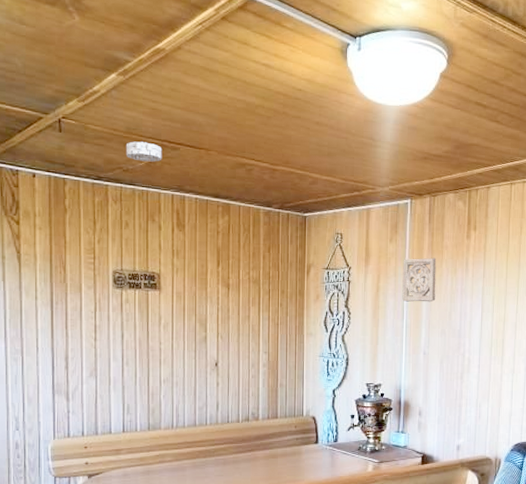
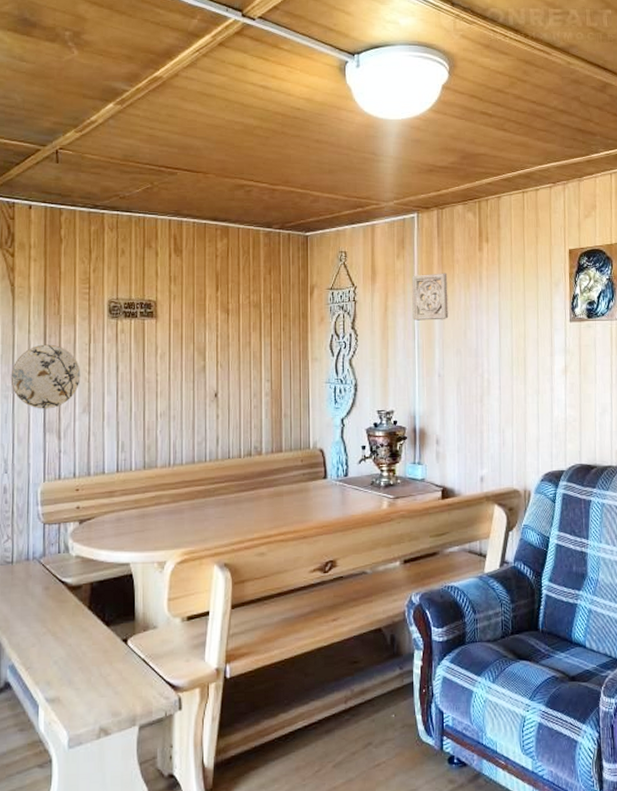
decorative plate: none [19,310,87,372] -> present [10,344,81,409]
smoke detector: present [125,141,162,162] -> none [122,168,160,188]

